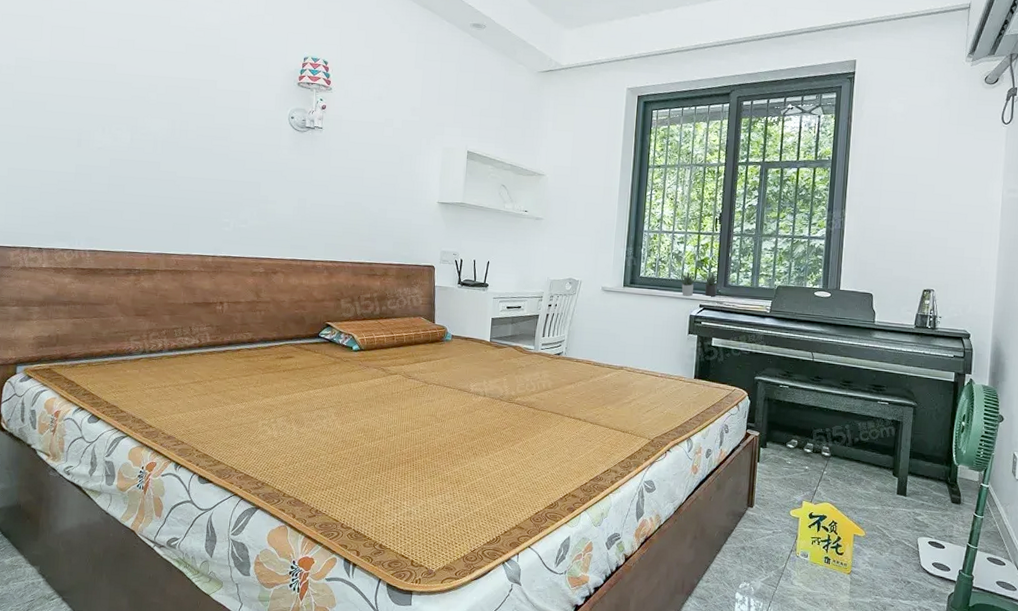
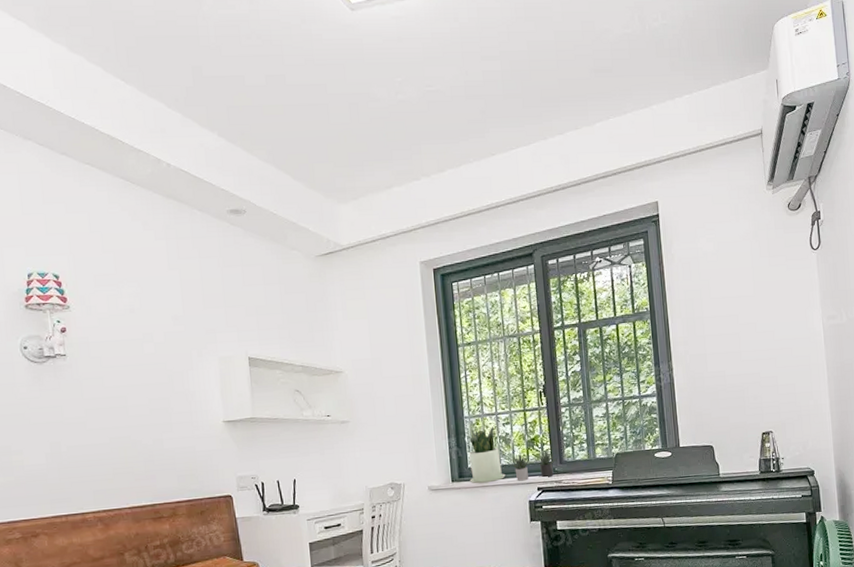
planter: none [639,242,673,293] -> present [466,426,506,484]

